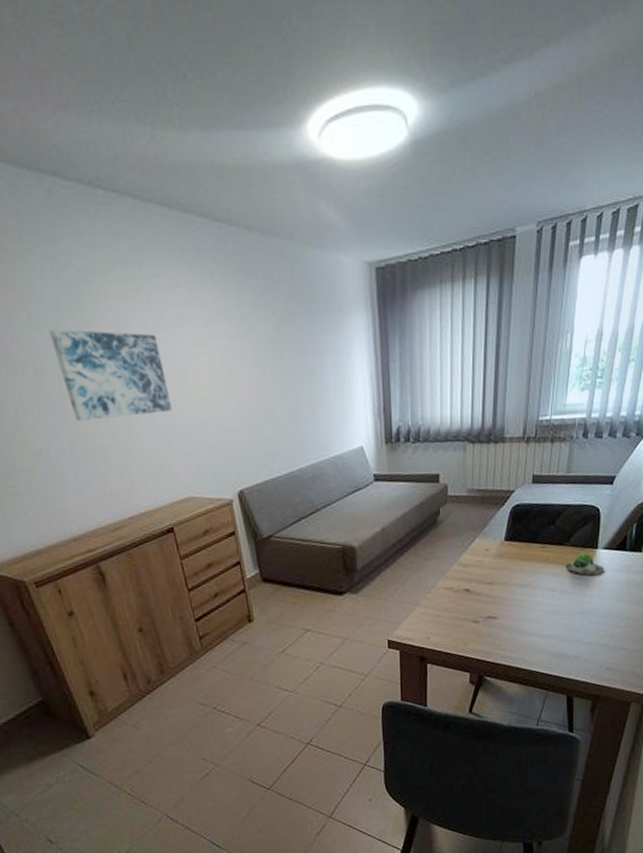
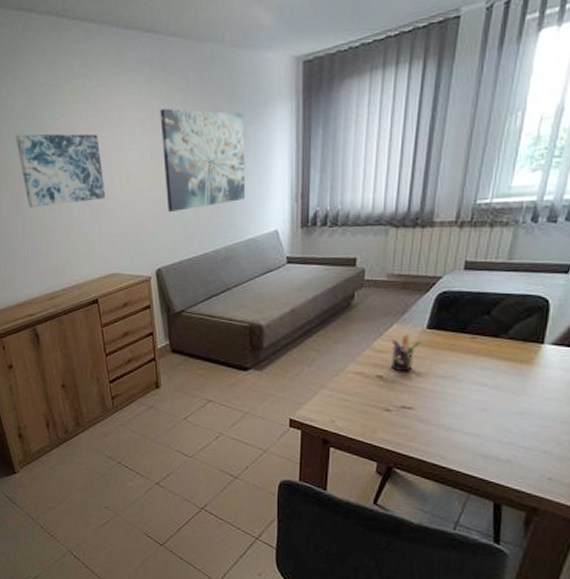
wall art: none [227,308,328,427] -> present [160,108,246,212]
pen holder: none [475,547,501,584] -> present [391,334,422,372]
succulent plant: present [565,553,604,575] -> none [500,347,551,372]

